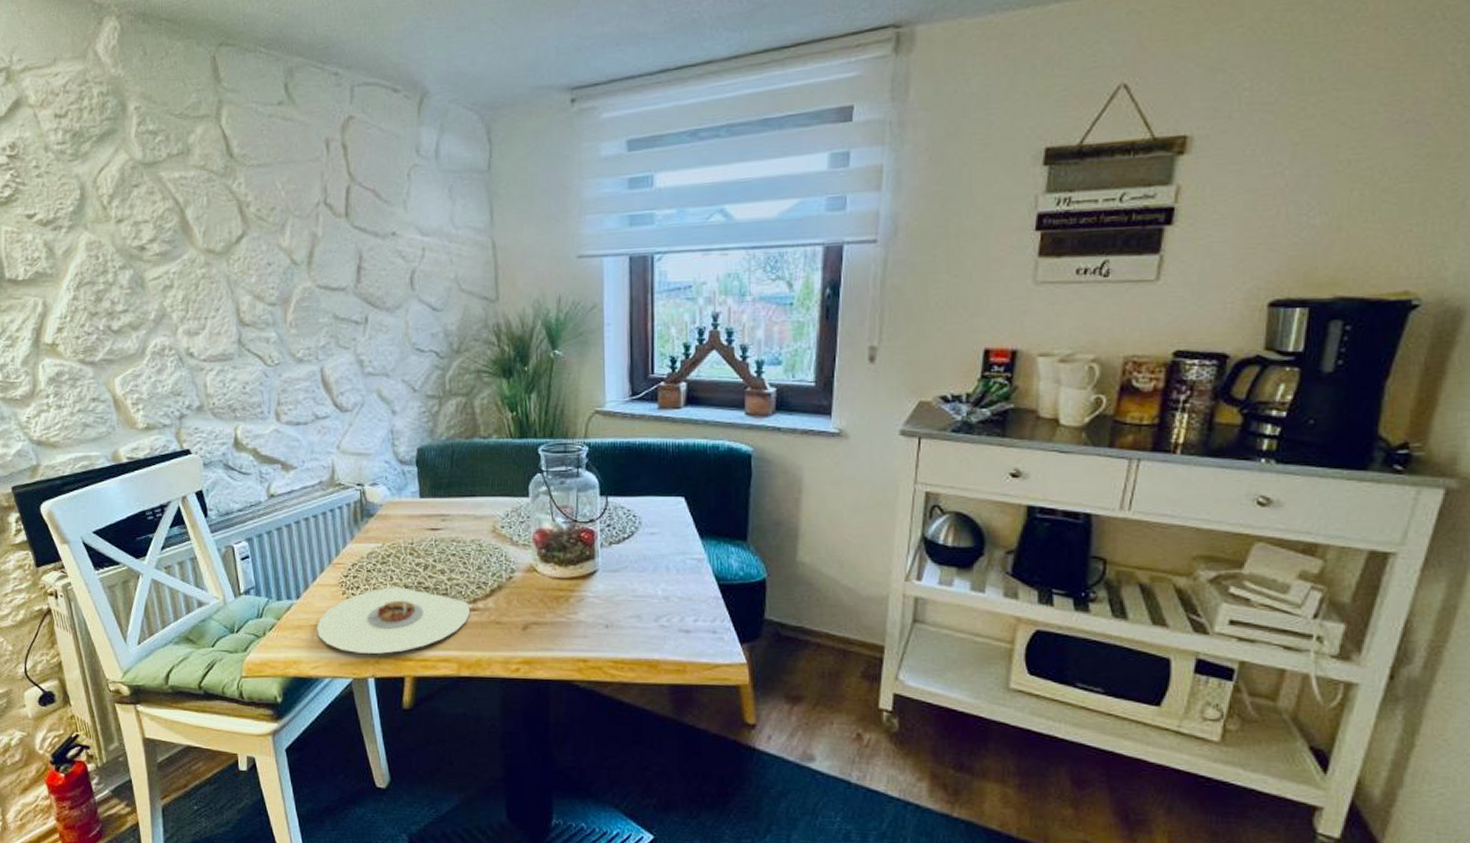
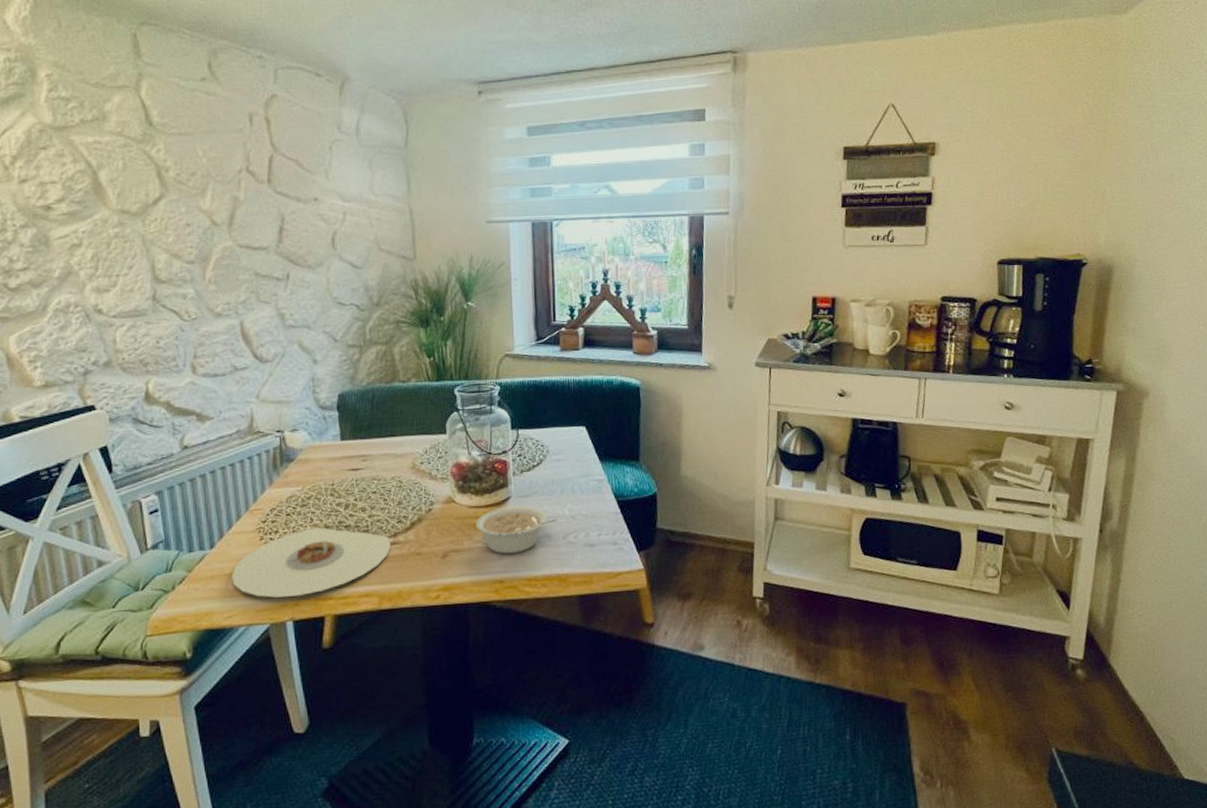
legume: none [559,581,649,632] -> present [476,506,557,554]

